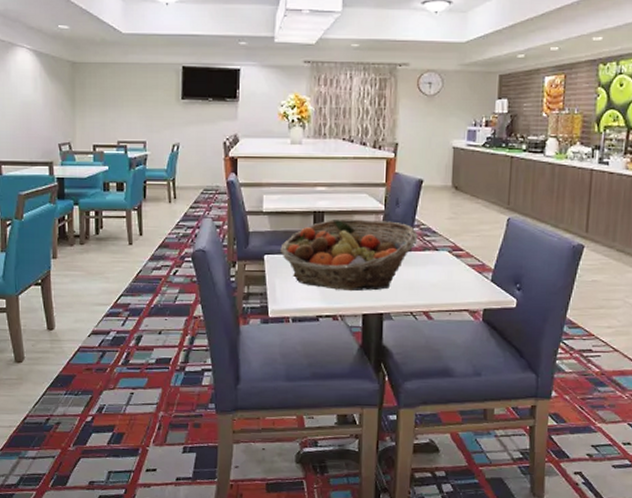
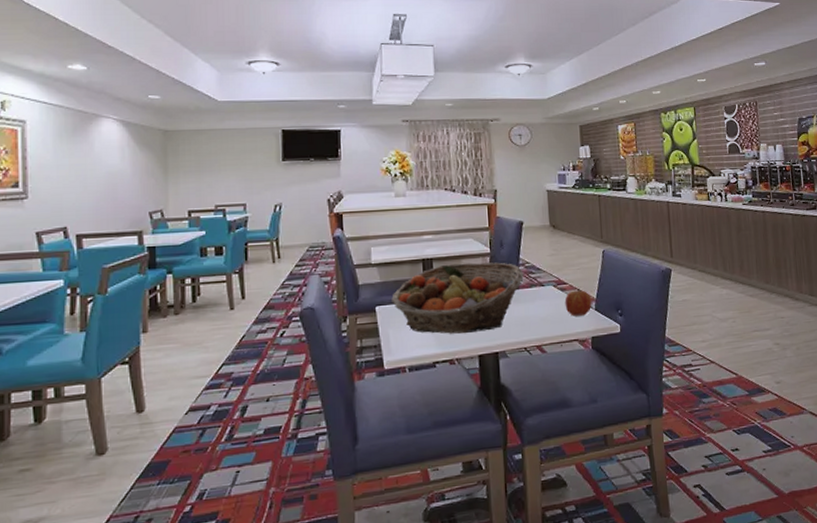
apple: none [458,256,489,286] -> present [564,288,592,316]

